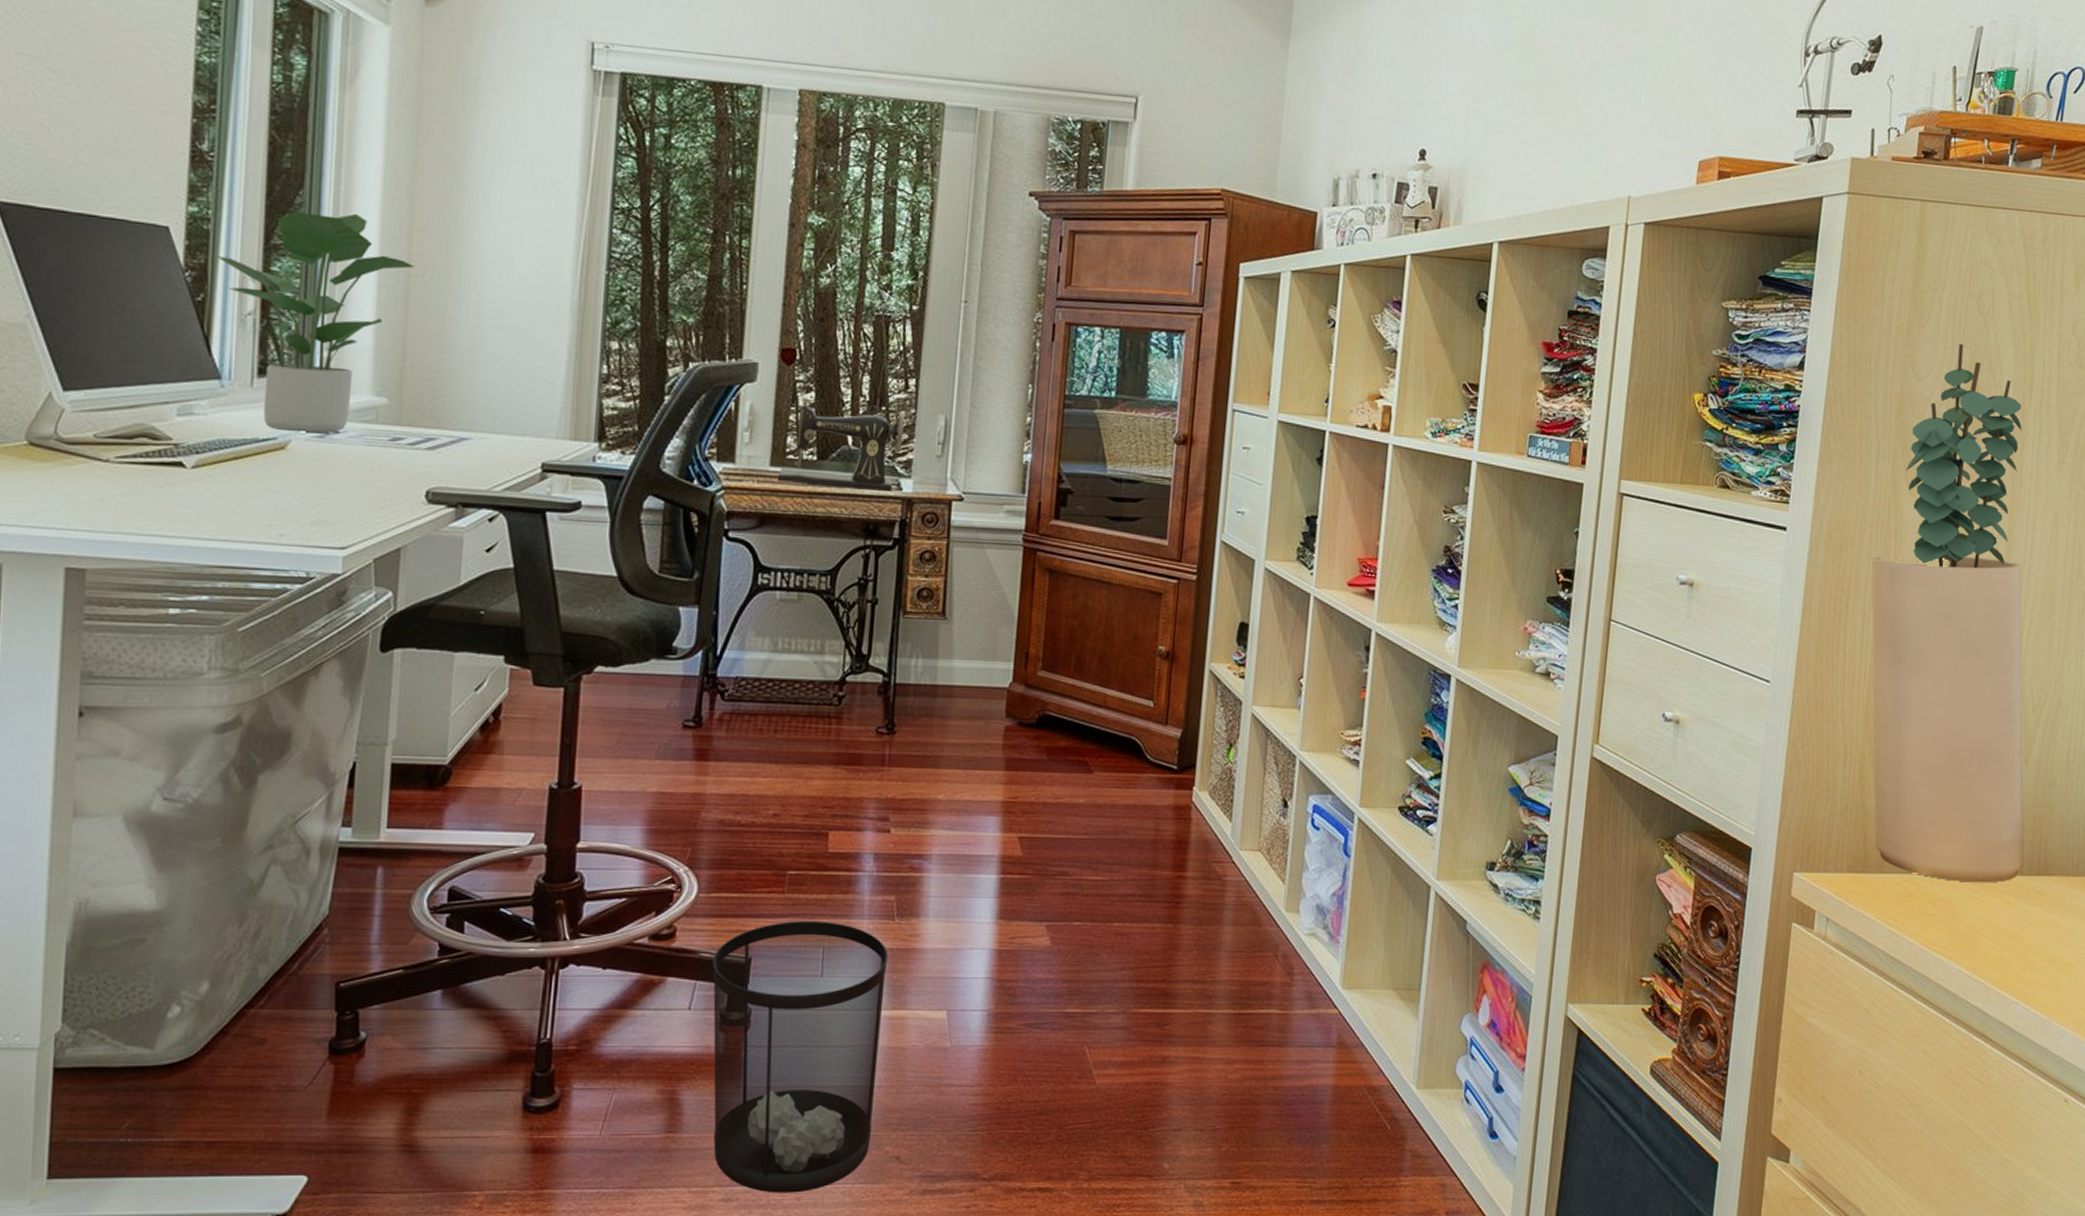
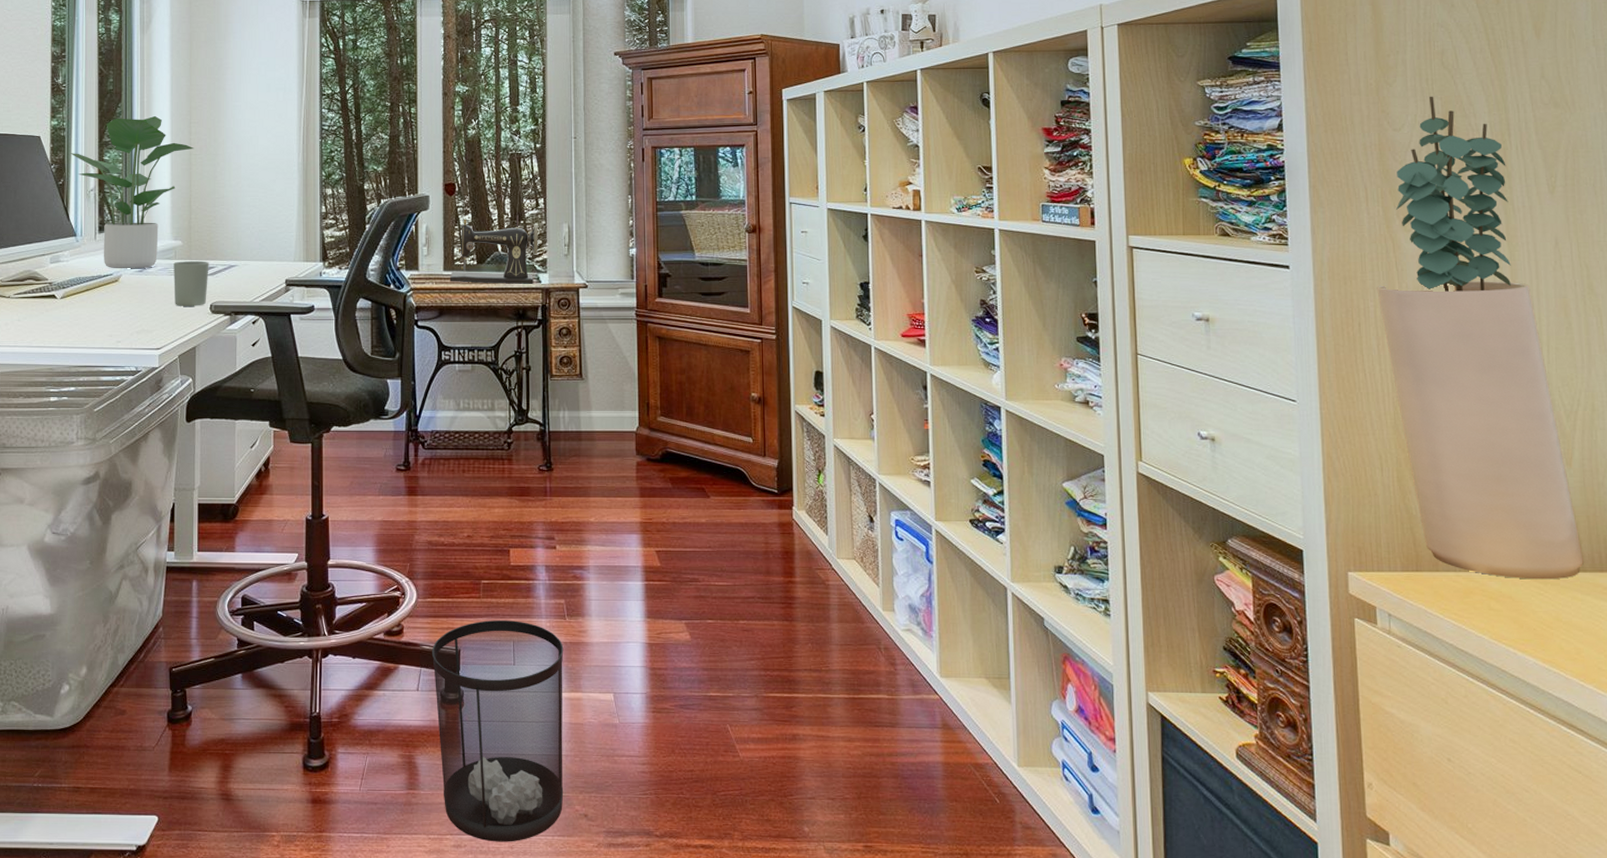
mug: none [371,426,428,492] -> present [174,261,209,306]

